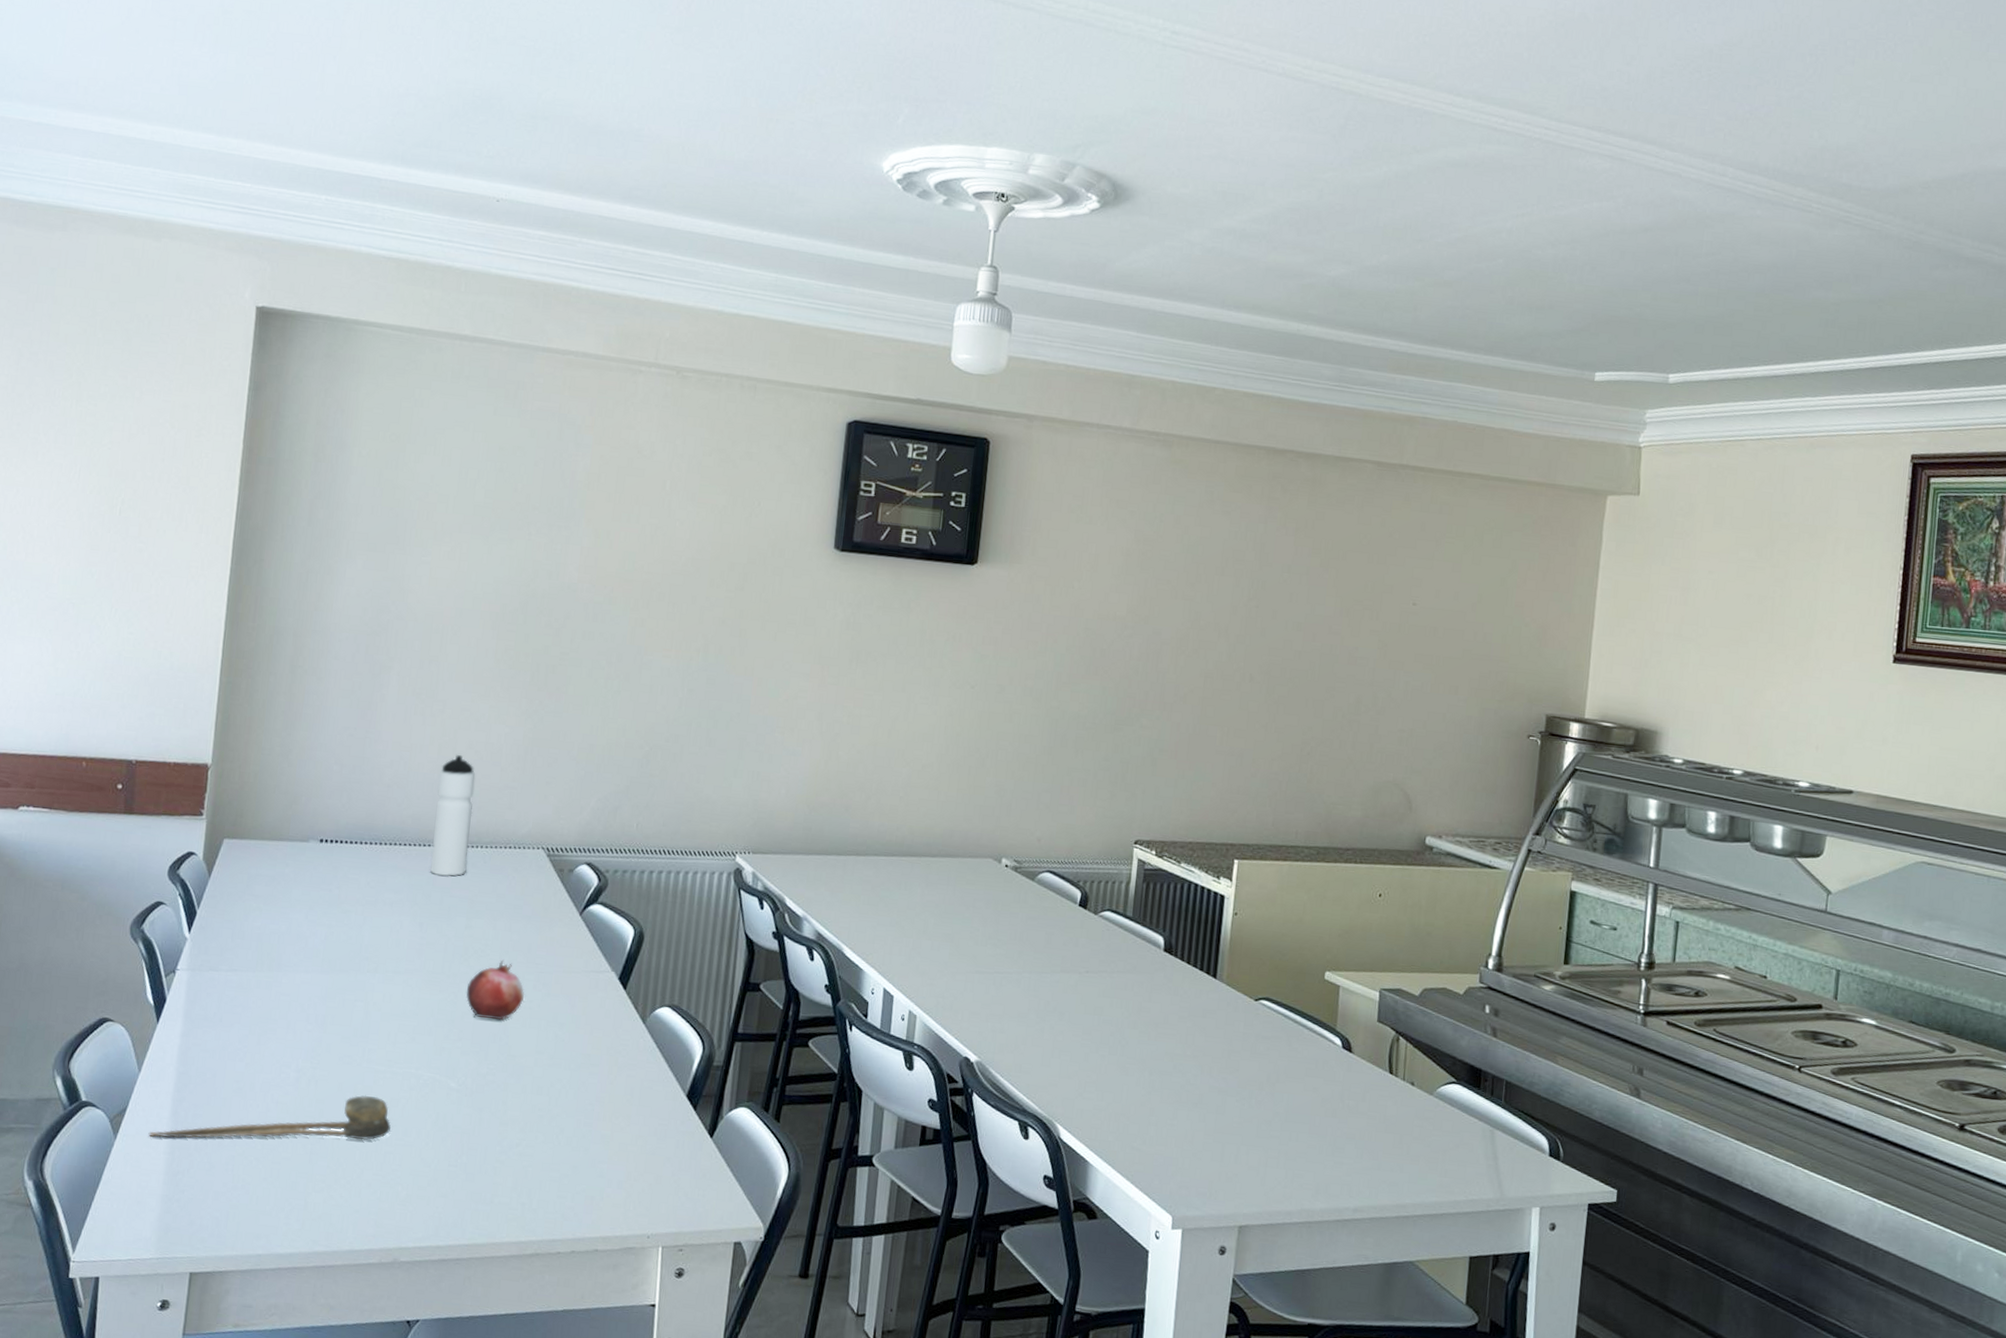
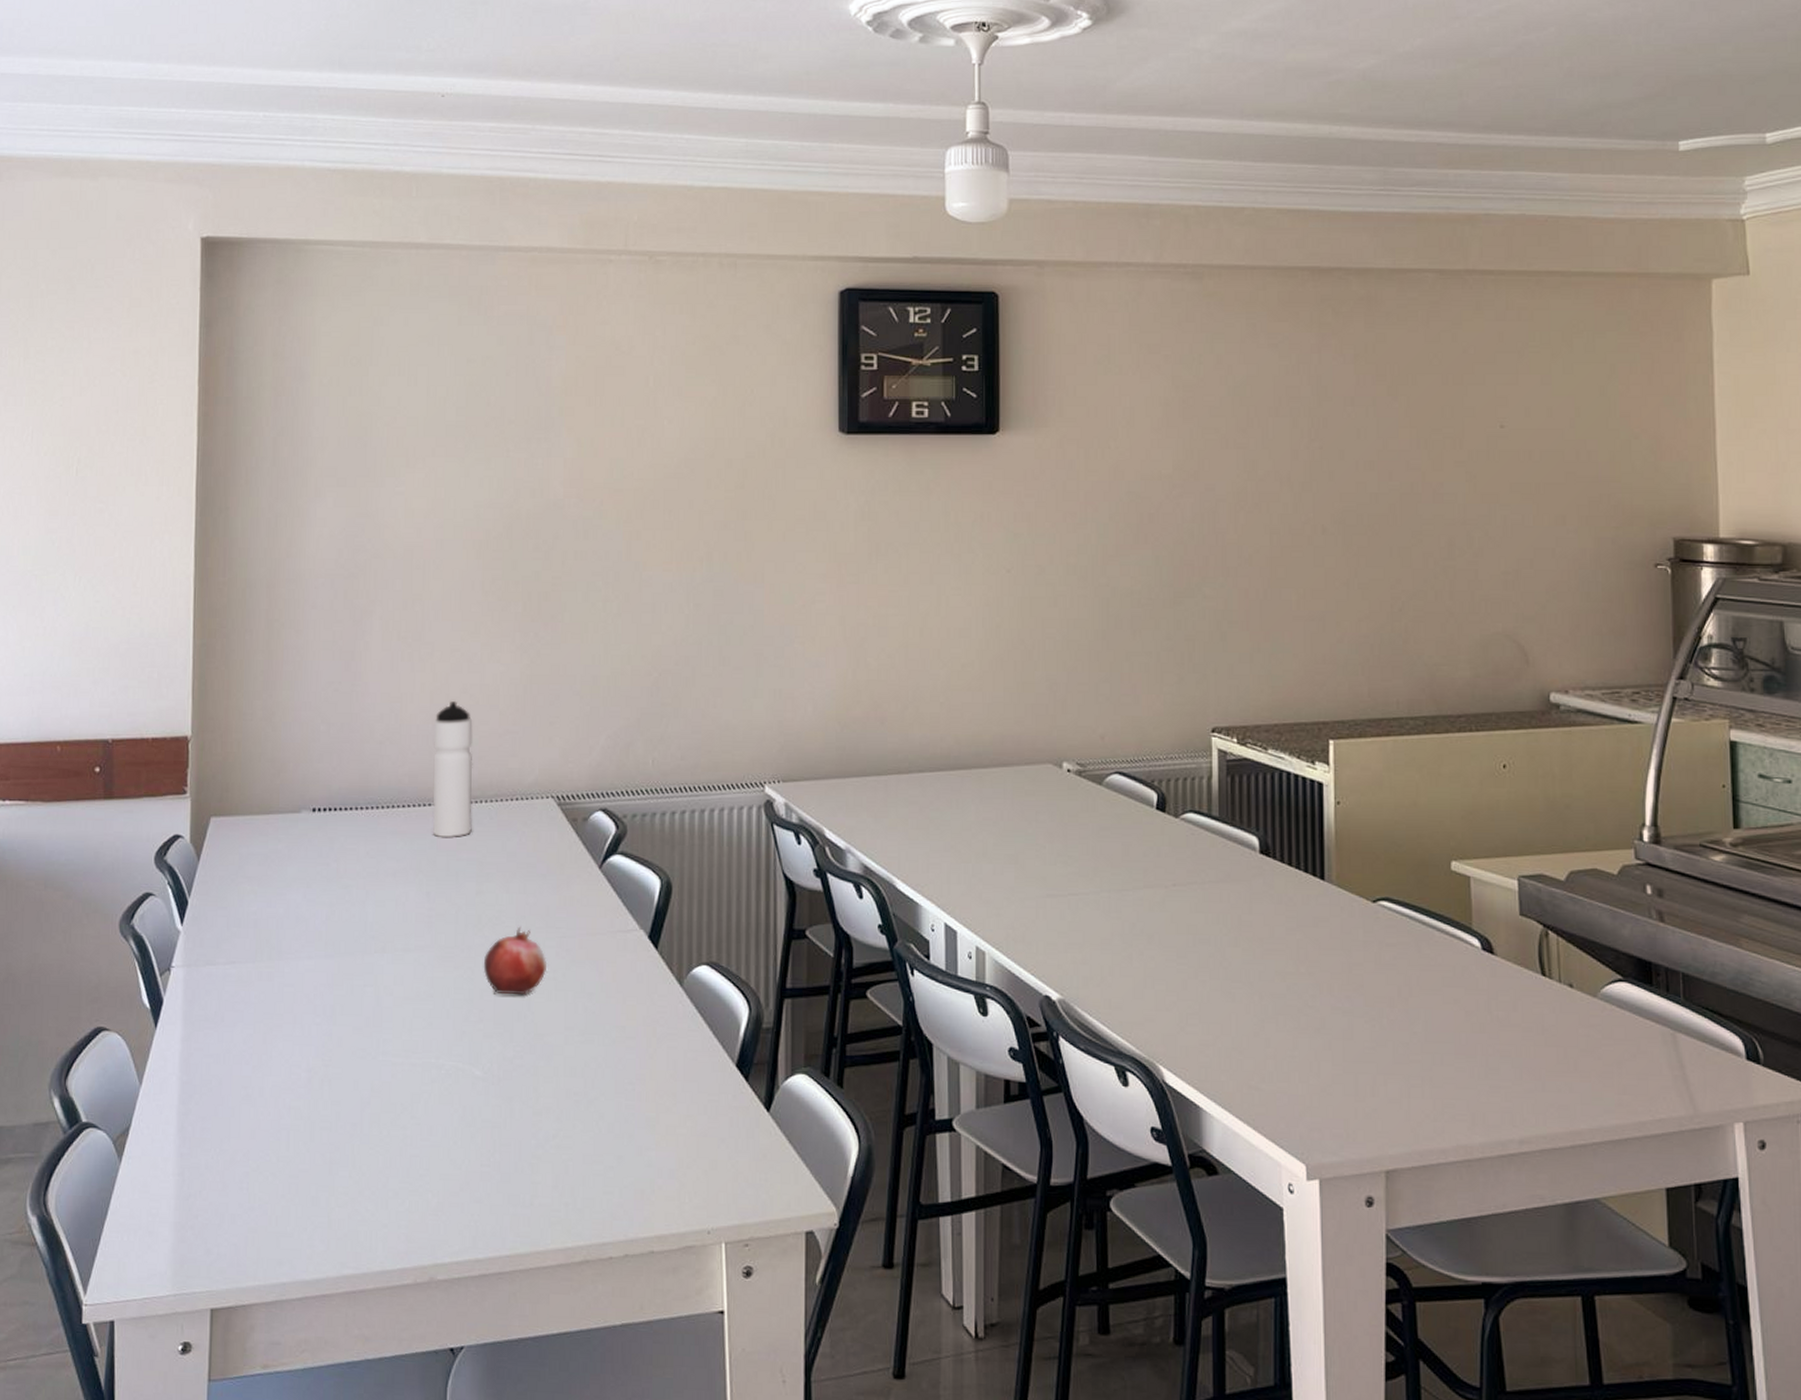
spoon: present [148,1095,391,1141] -> none [155,1092,414,1158]

